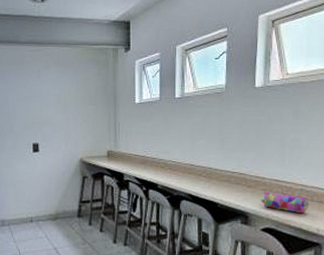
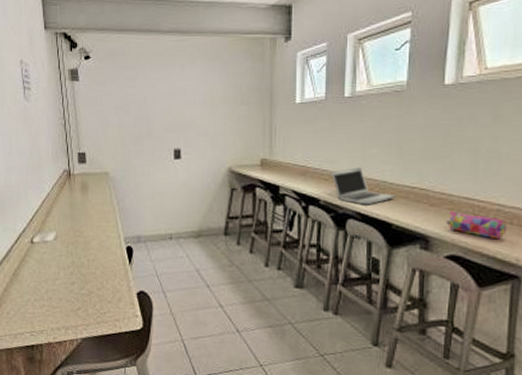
laptop: none [166,156,220,188] -> present [330,167,396,205]

